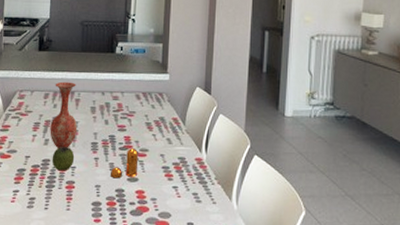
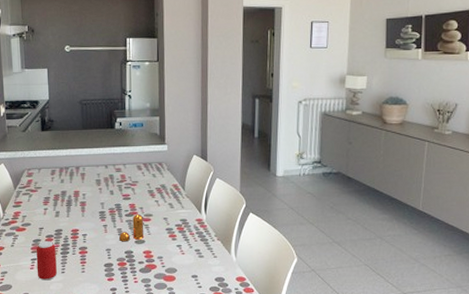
beverage can: none [17,171,41,217] -> present [36,241,57,281]
vase: present [50,81,78,149] -> none [59,158,85,220]
apple: present [52,147,75,171] -> none [64,217,85,239]

